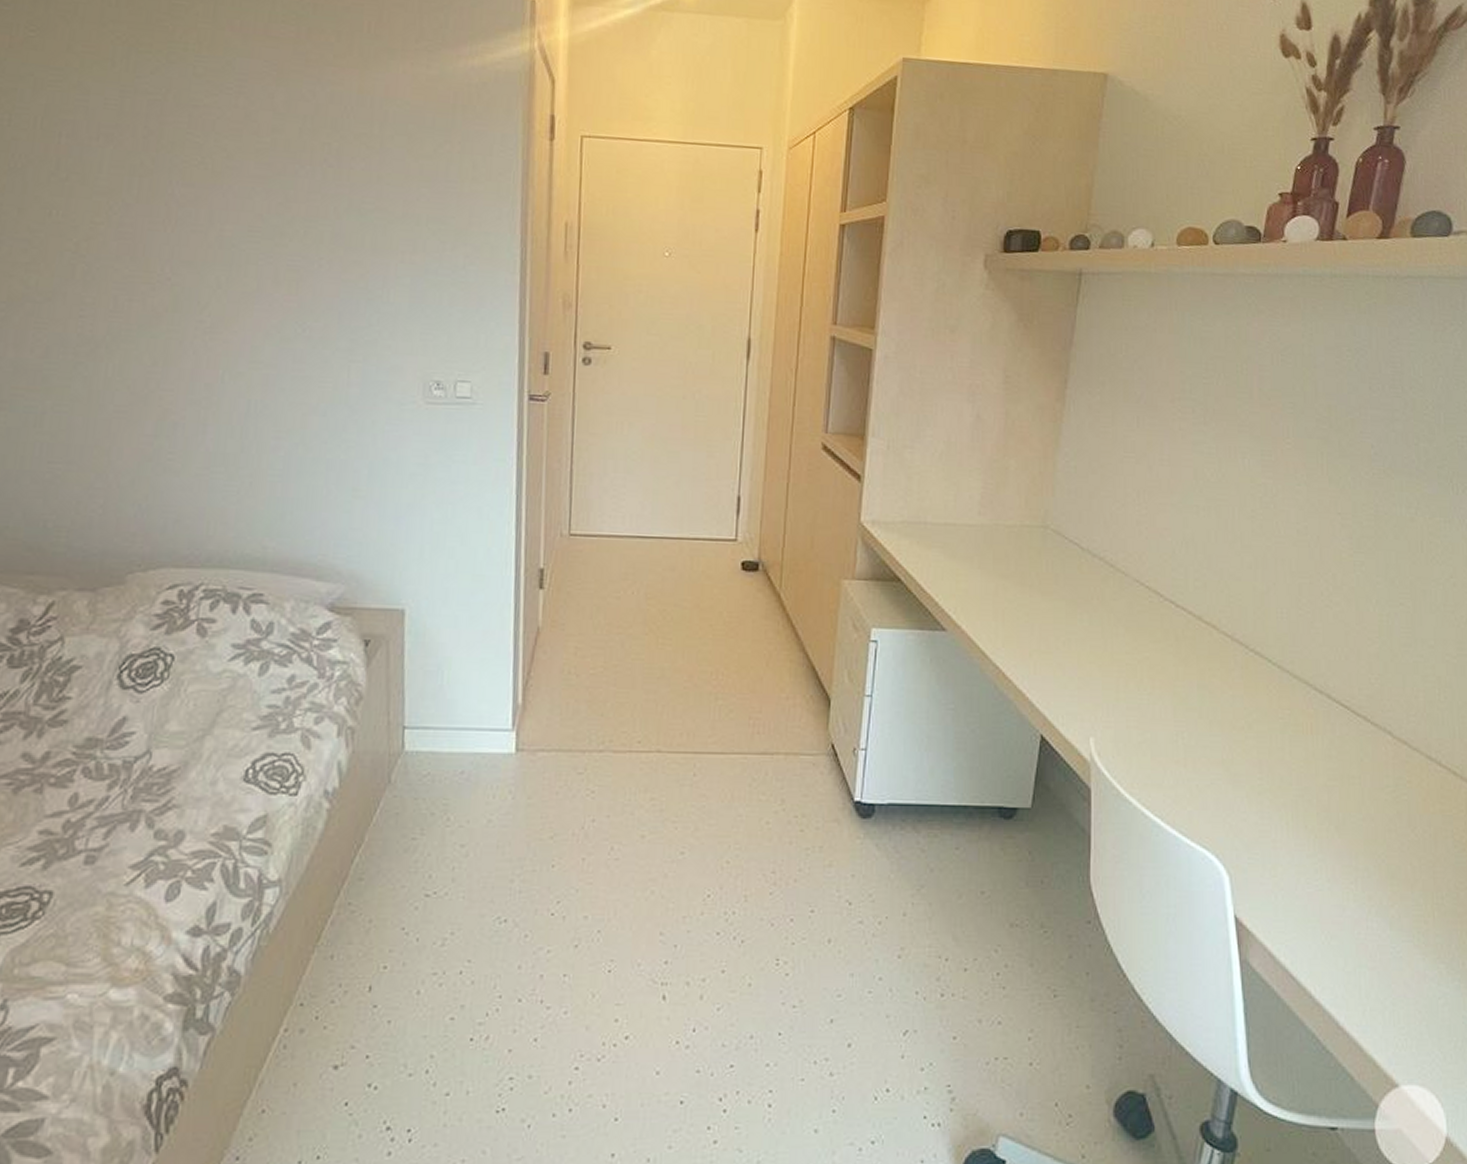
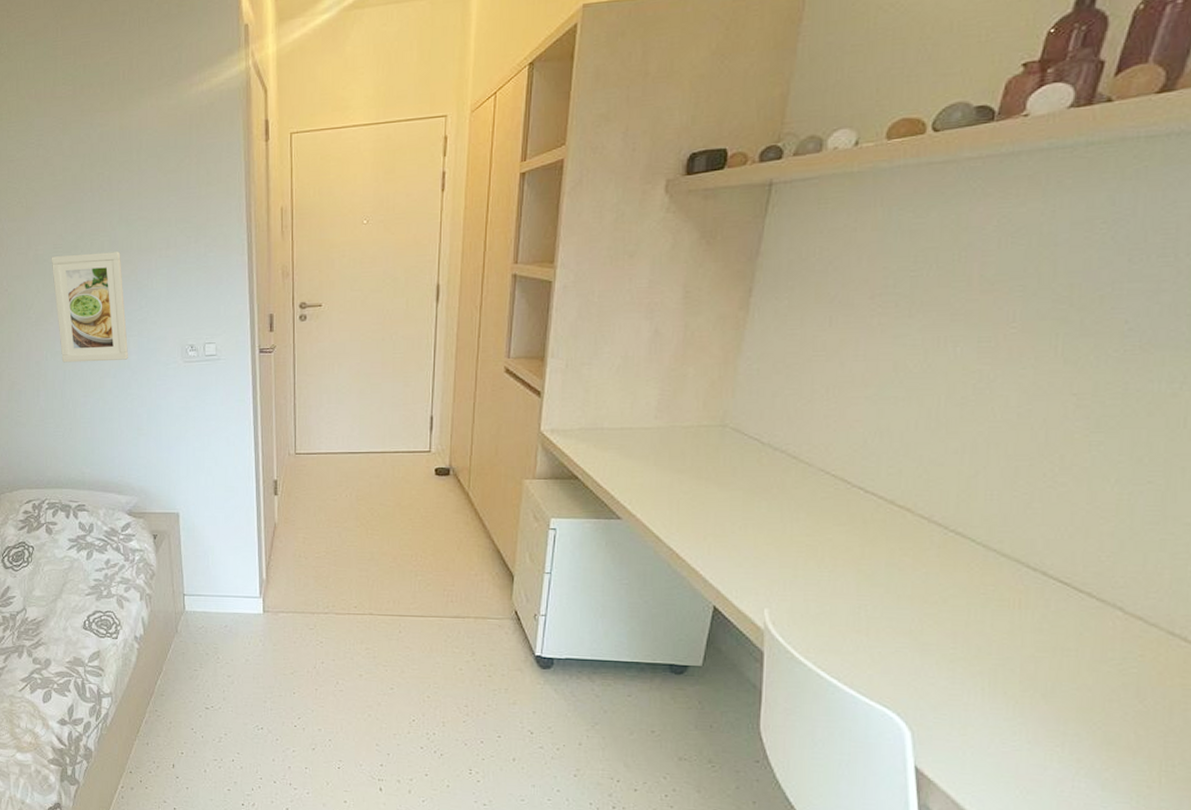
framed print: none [242,242,348,393] -> present [51,252,129,363]

